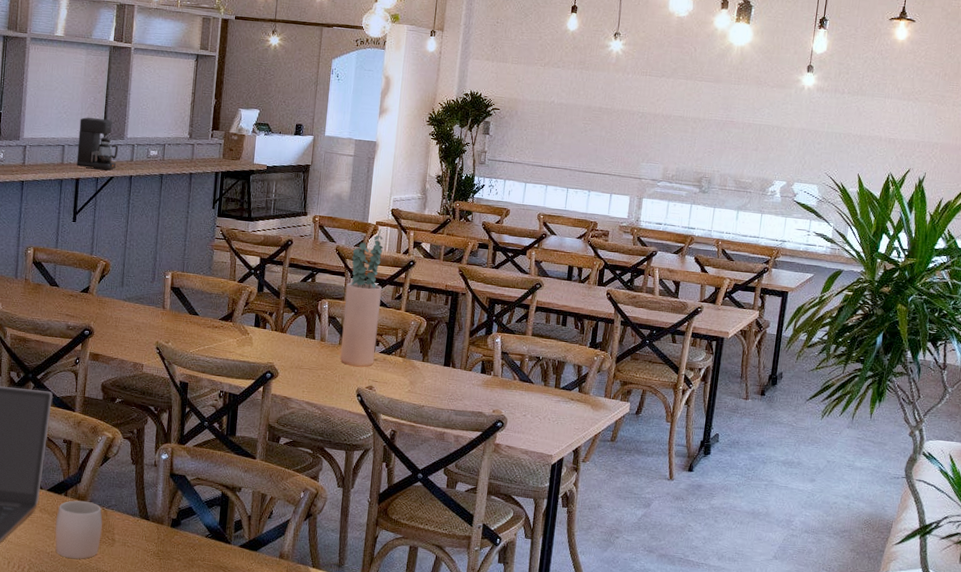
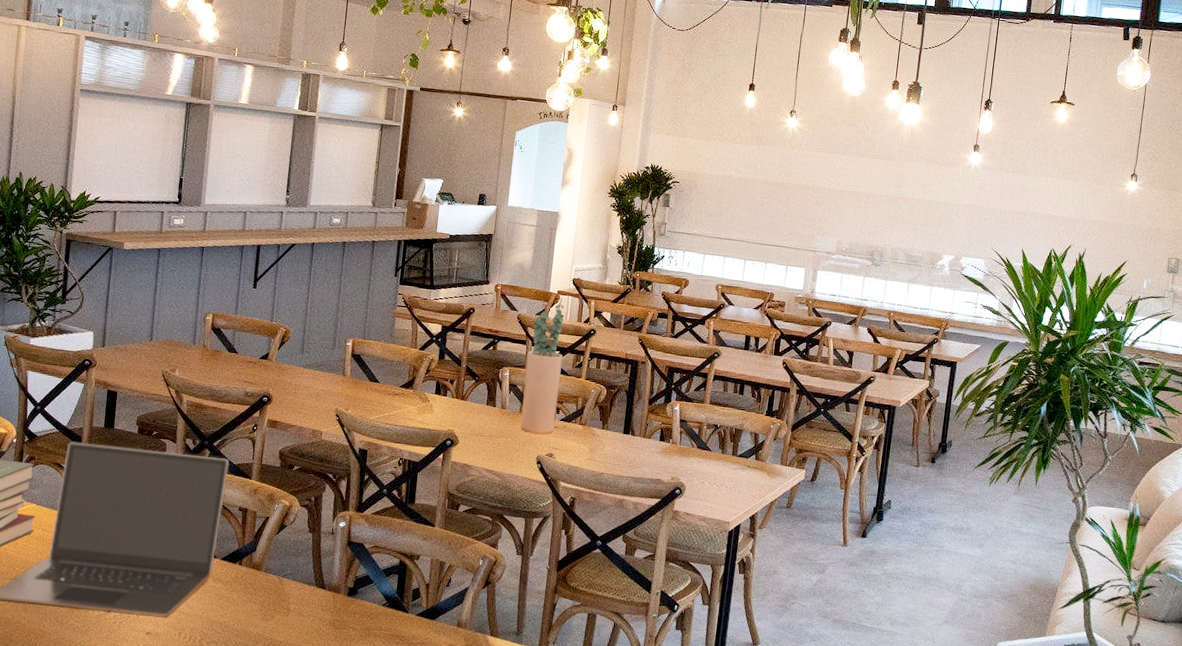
mug: present [55,500,103,559] -> none [228,569,278,629]
coffee maker: present [76,117,118,170] -> none [258,184,301,237]

